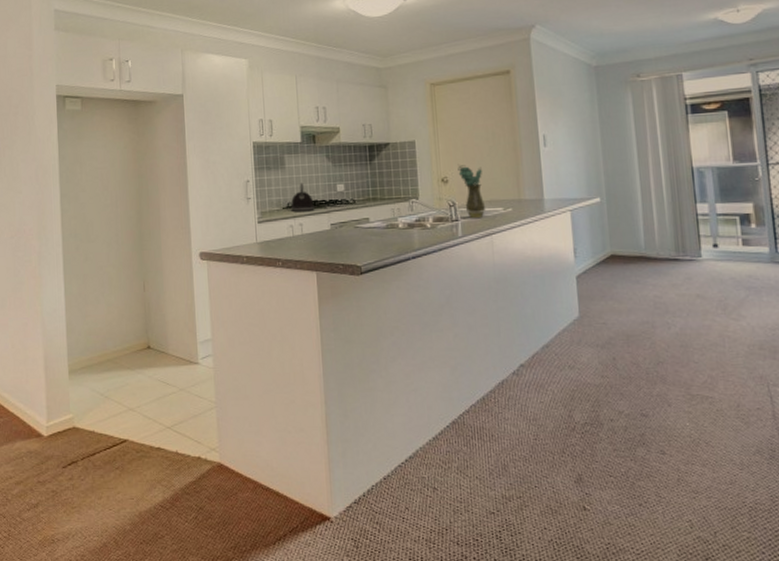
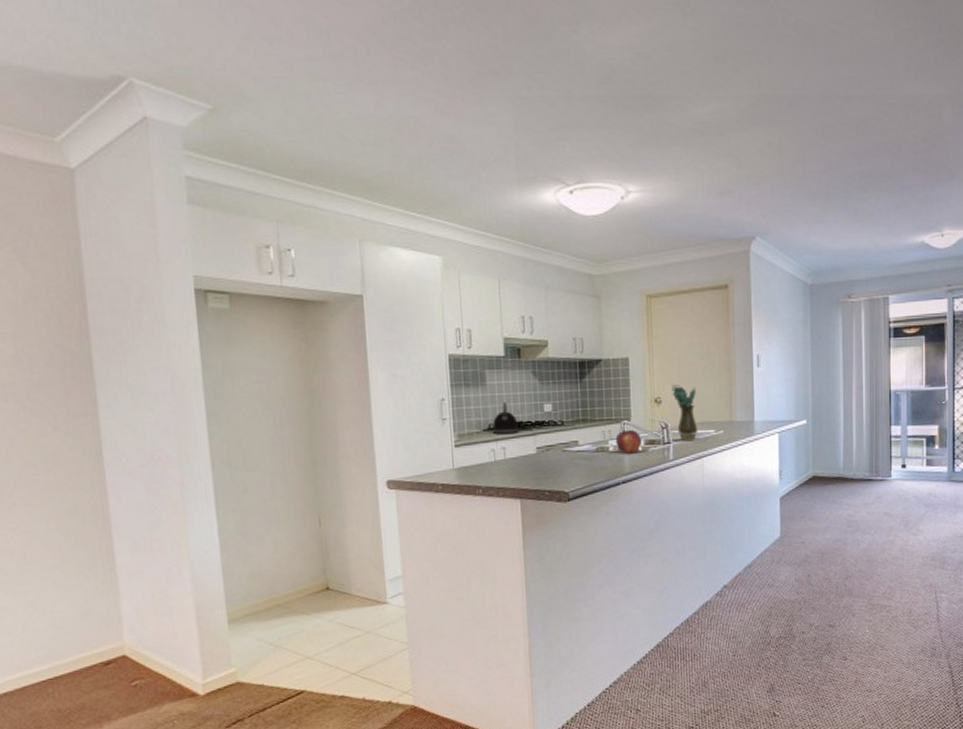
fruit: none [404,207,430,230] -> present [615,429,641,454]

